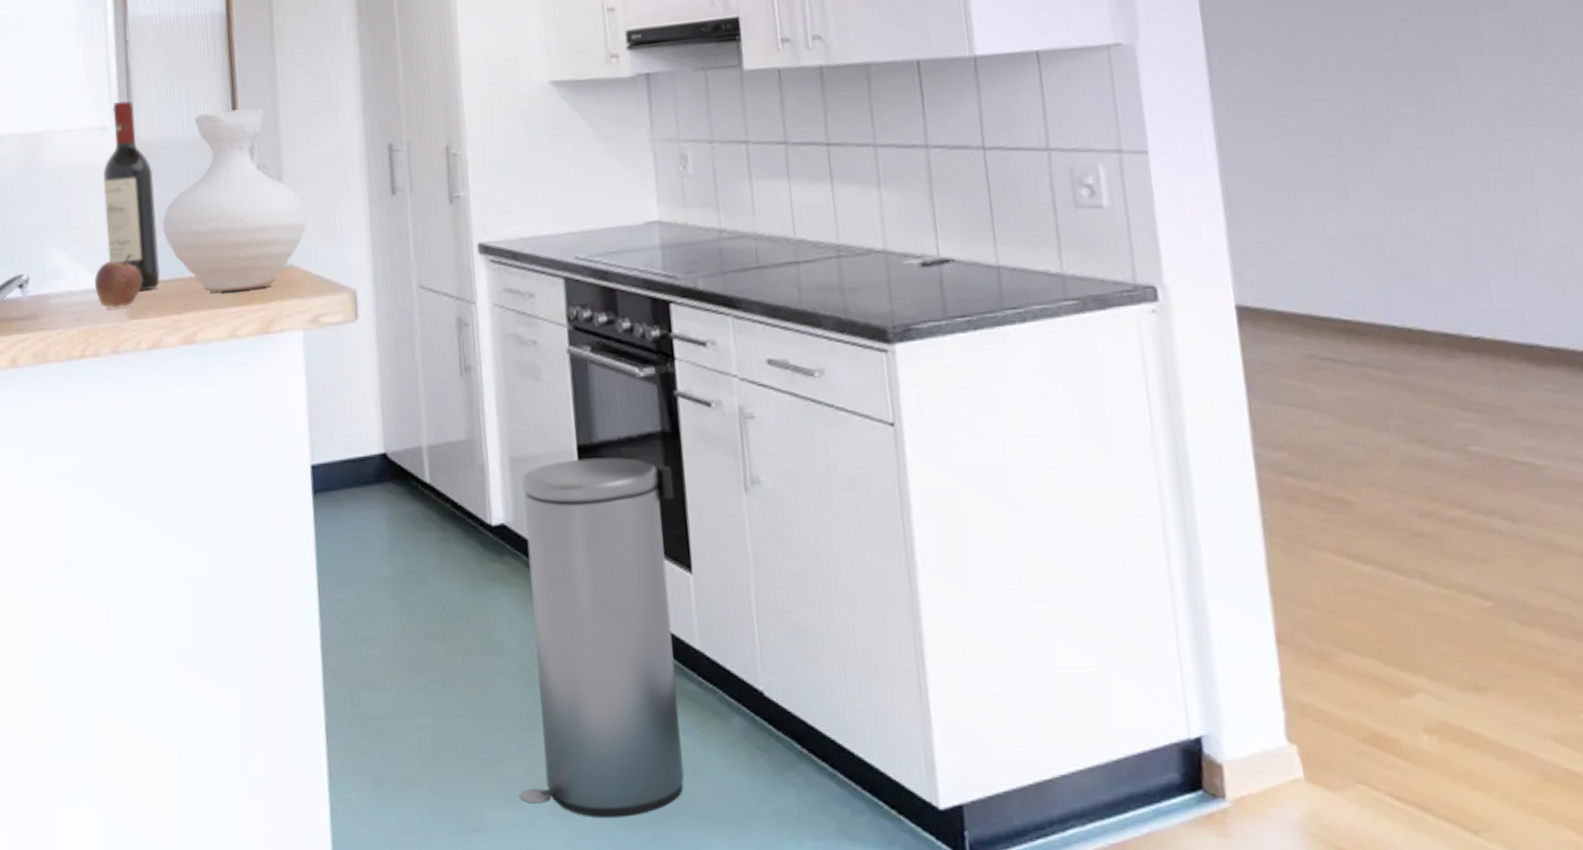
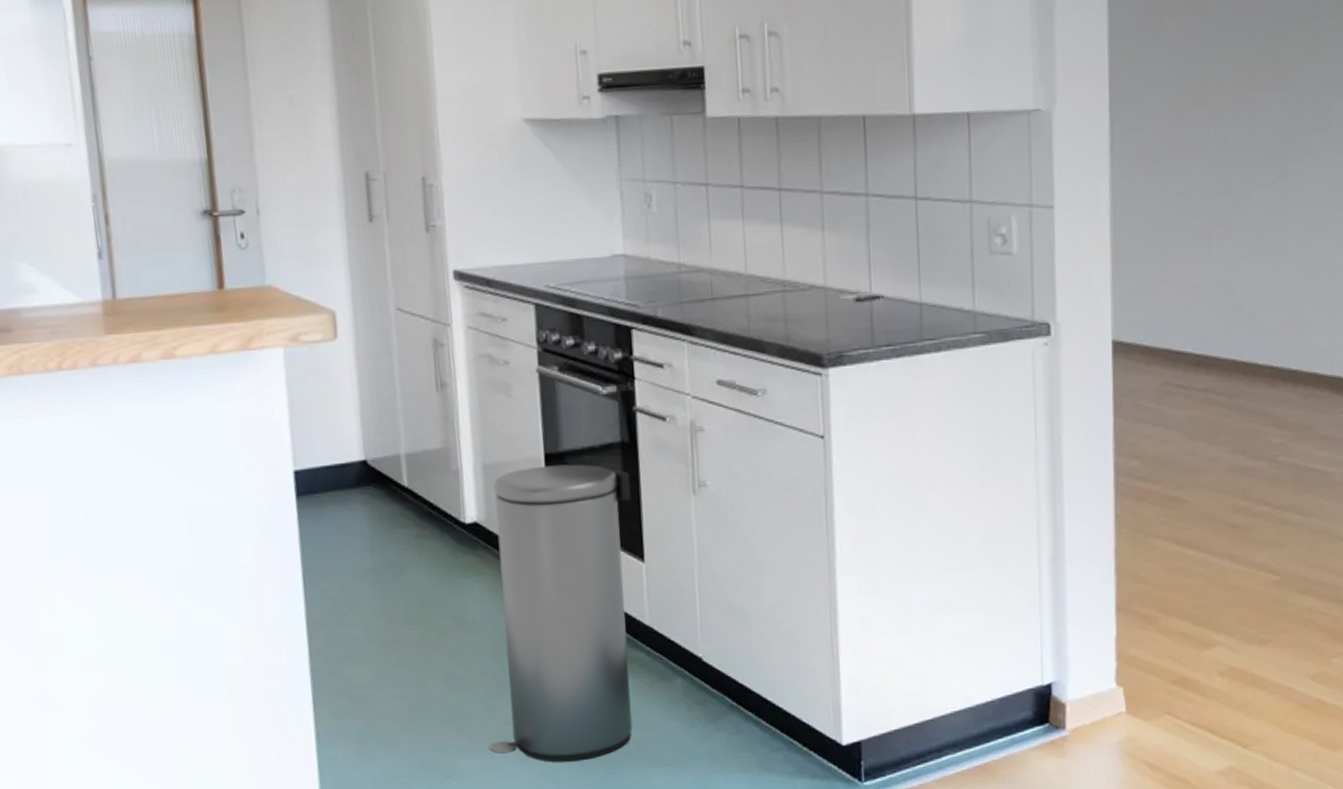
fruit: present [94,254,143,309] -> none [67,271,118,324]
wine bottle: present [102,101,161,290] -> none [71,119,137,306]
ceramic jug: present [162,108,306,292] -> none [136,131,284,310]

